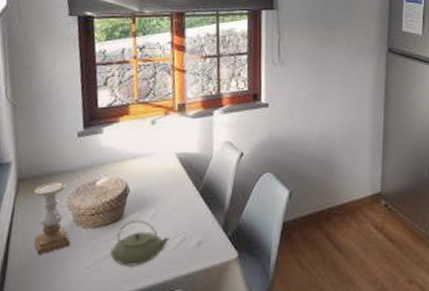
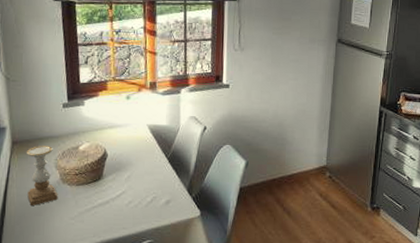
teapot: present [111,220,170,267] -> none [92,181,142,220]

